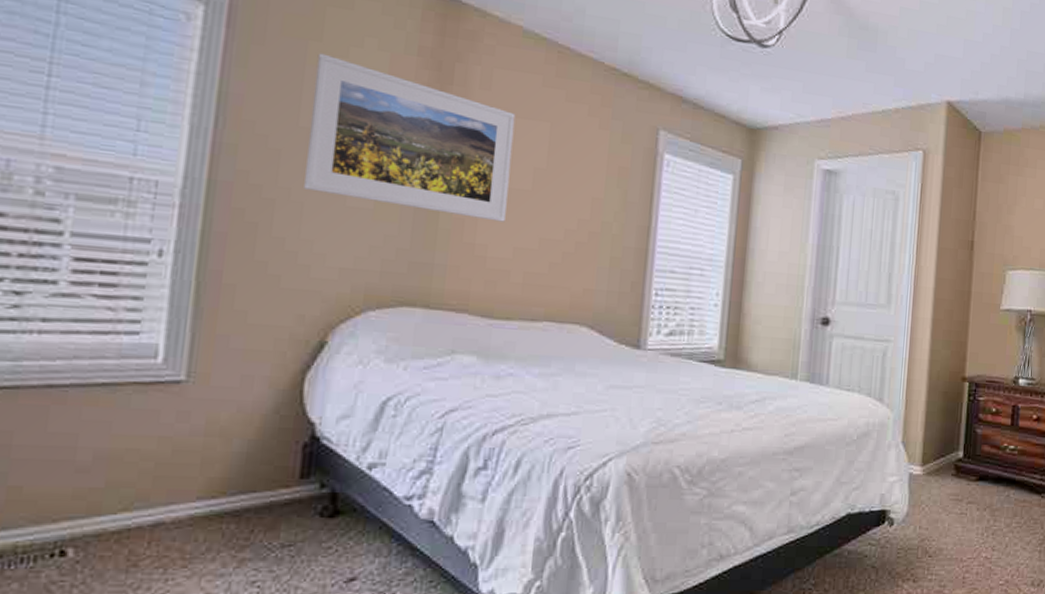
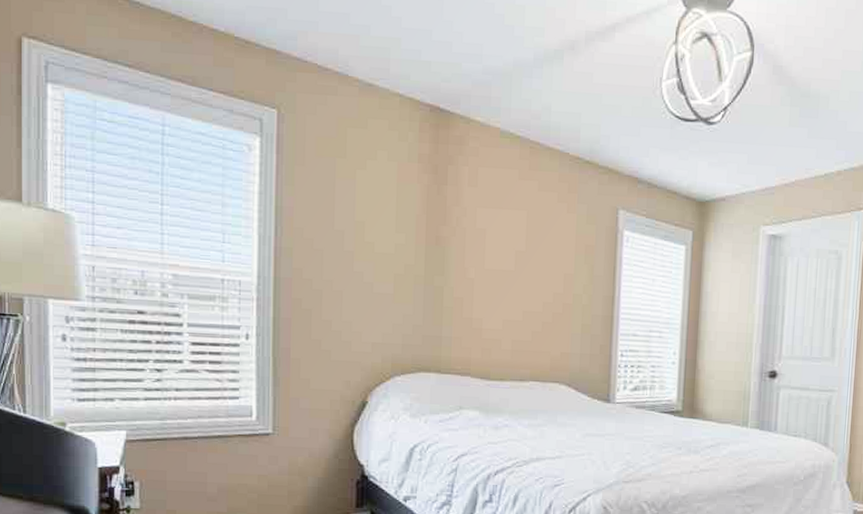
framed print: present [304,53,516,222] -> none [342,168,498,299]

